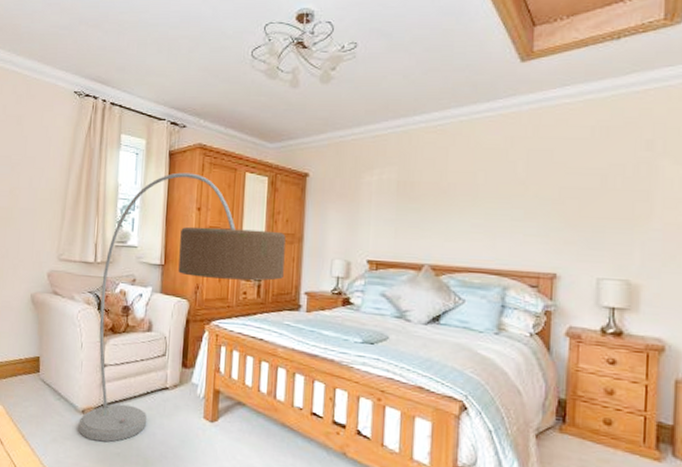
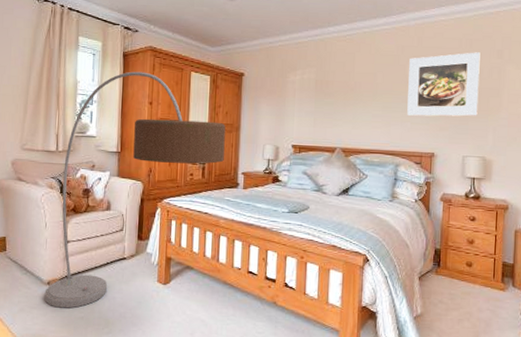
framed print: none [518,143,621,227] -> present [407,52,480,117]

